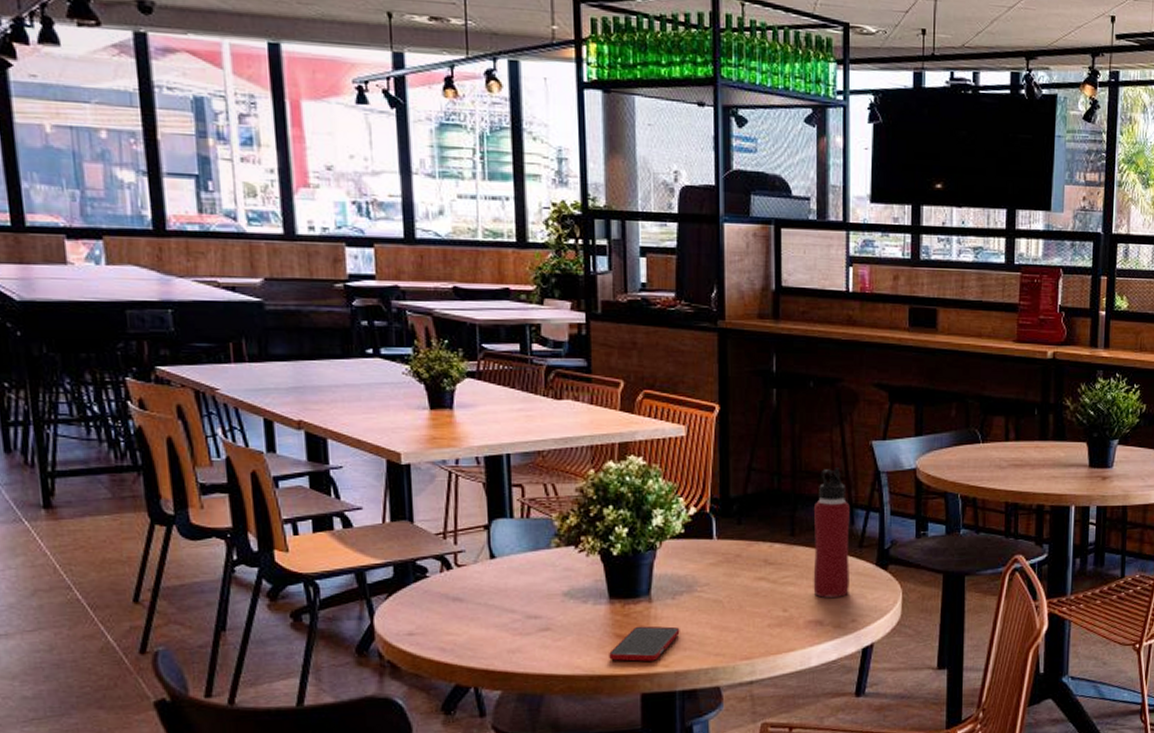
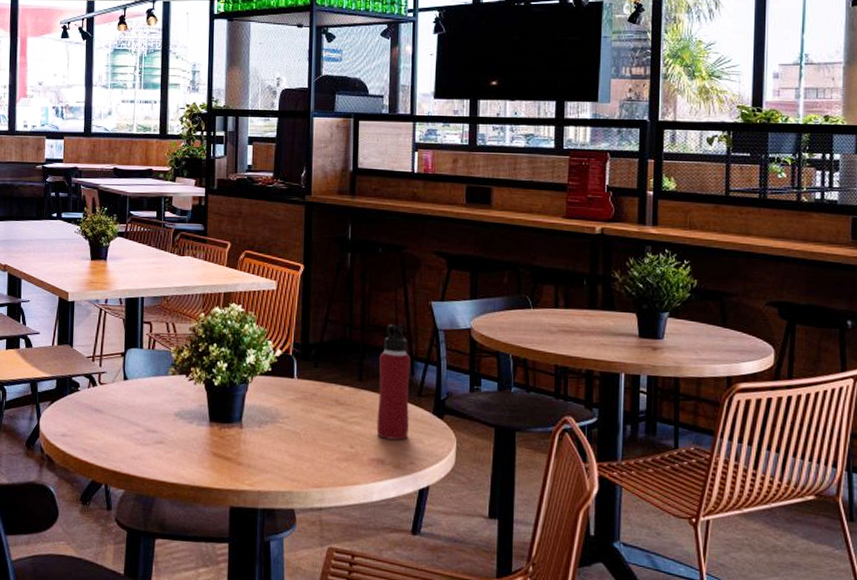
cell phone: present [609,625,680,662] -> none [207,447,264,479]

